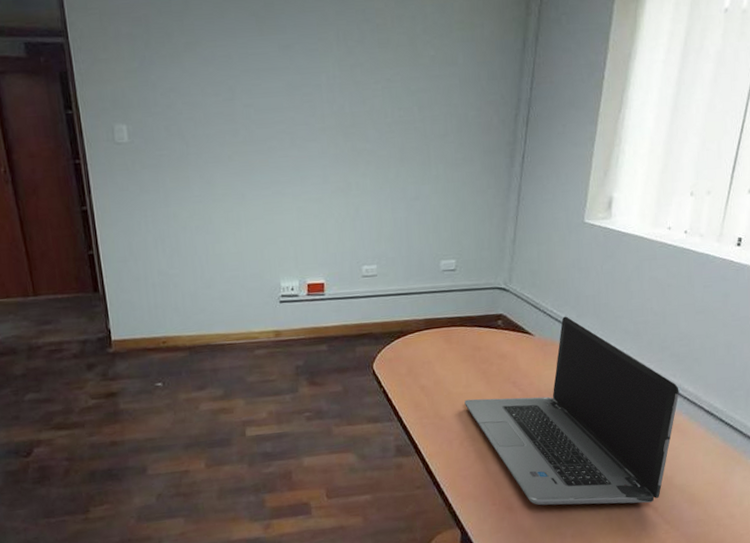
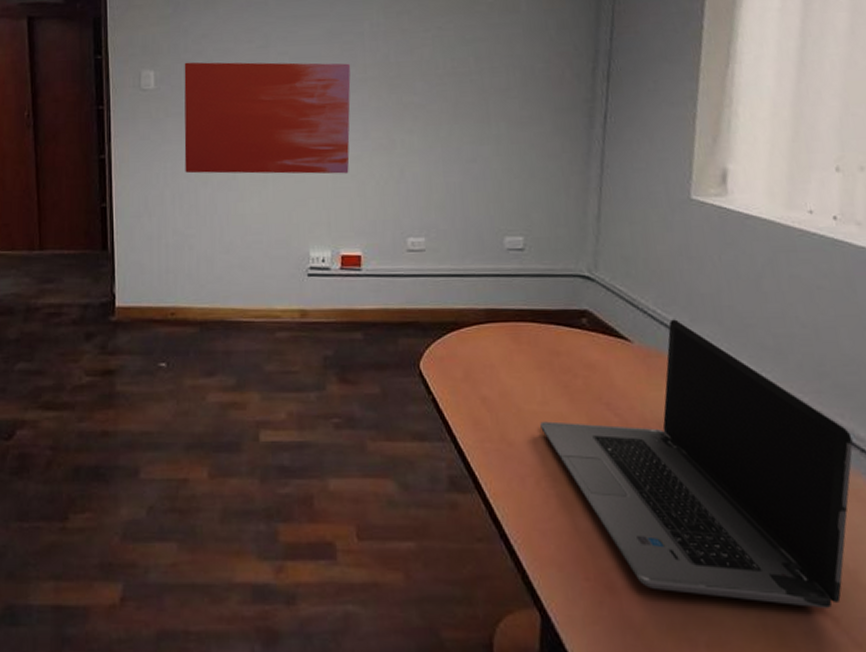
wall art: none [155,114,312,220] -> present [184,62,351,174]

